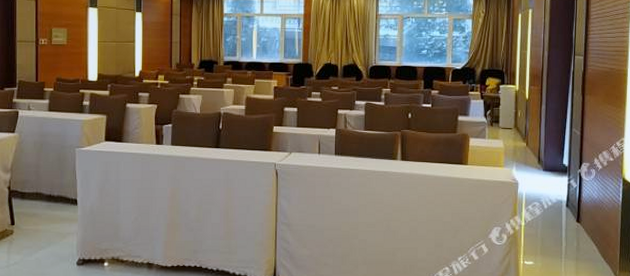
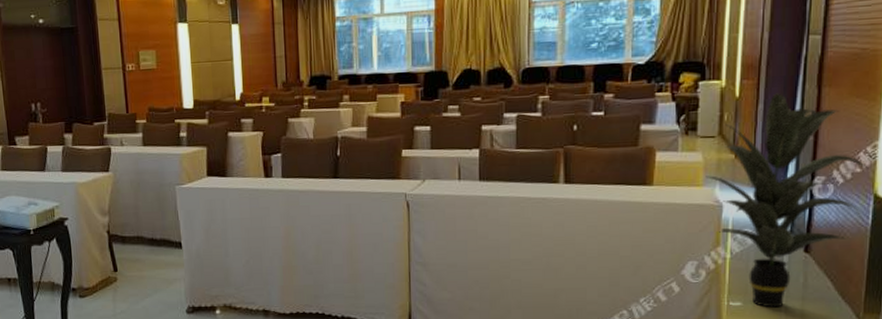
indoor plant: none [506,97,618,266] -> present [705,93,869,308]

